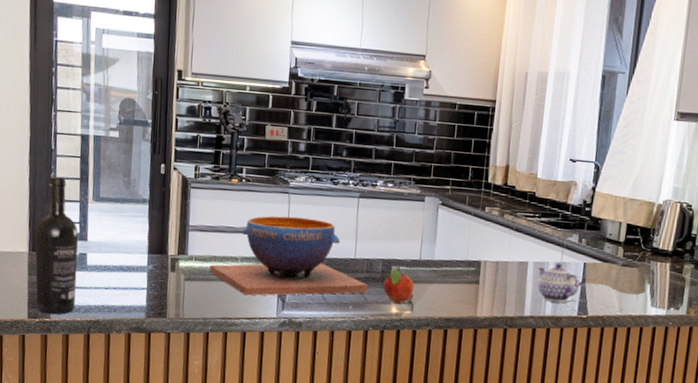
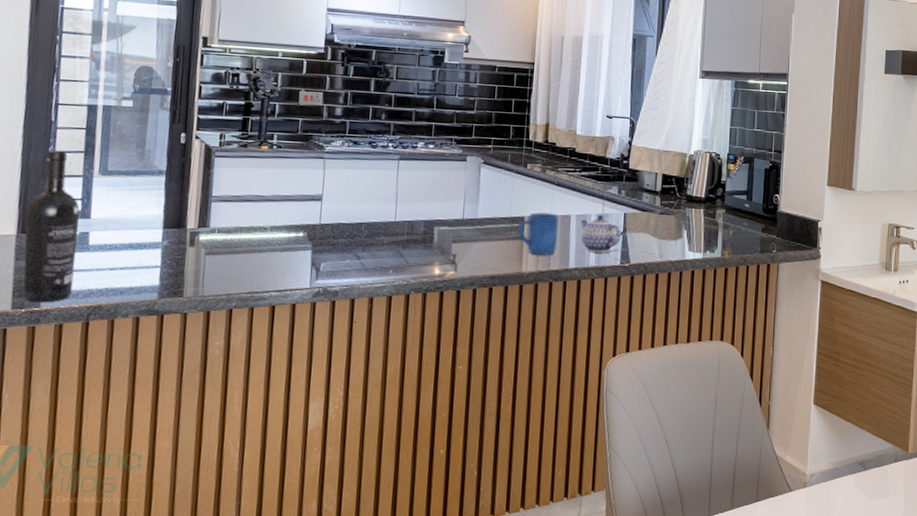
decorative bowl: present [210,215,368,296] -> none [235,181,410,267]
fruit: present [382,265,415,303] -> none [424,226,458,264]
mug: none [474,257,515,302] -> present [517,212,558,256]

